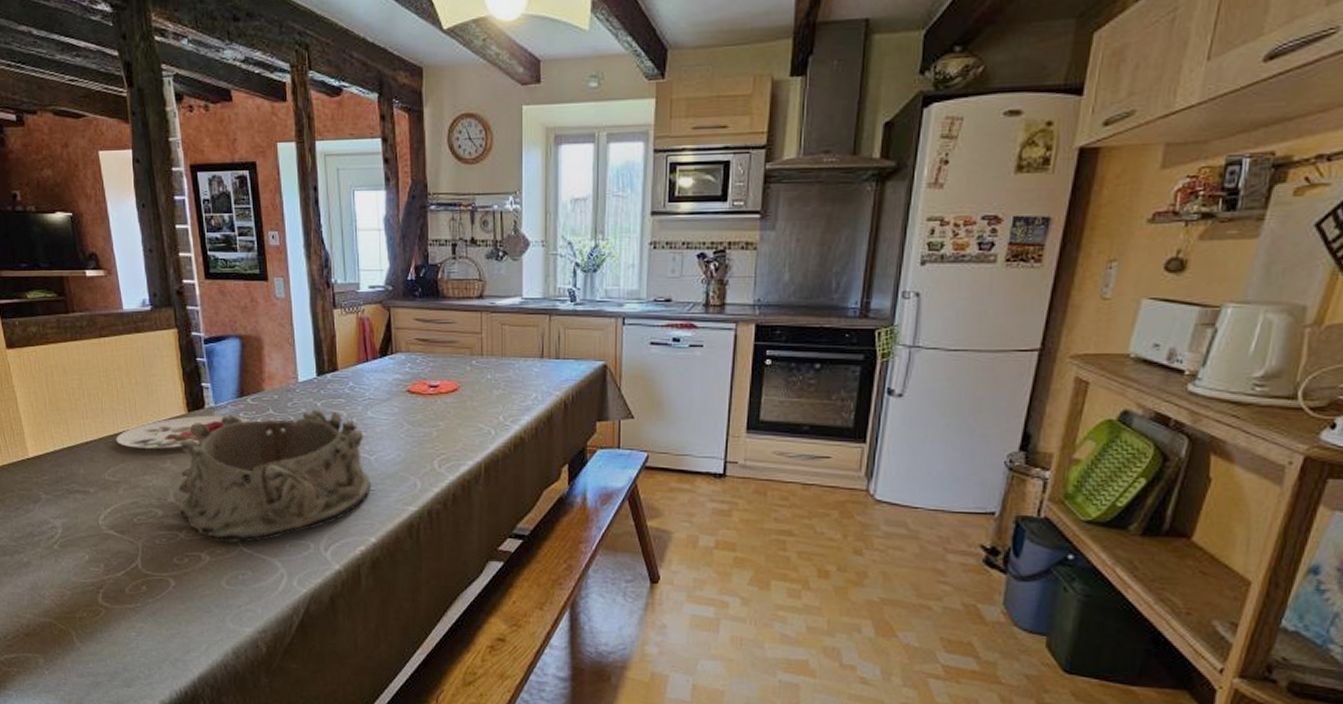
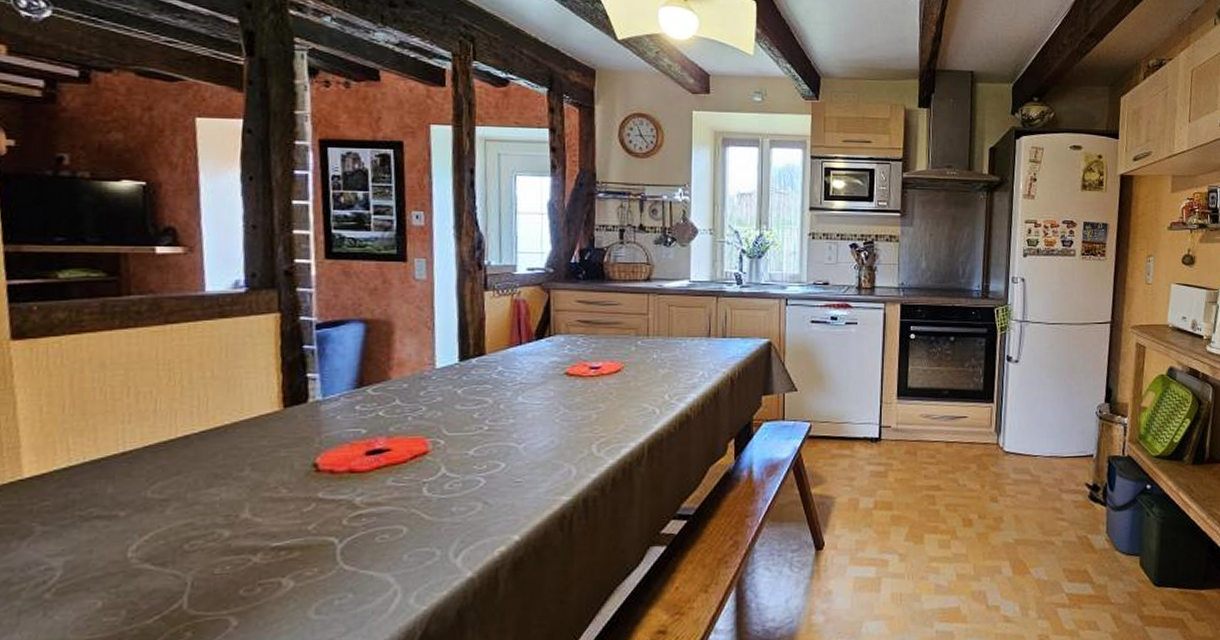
plate: present [116,415,251,449] -> none [171,409,370,456]
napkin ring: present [178,409,371,543] -> none [254,397,517,561]

